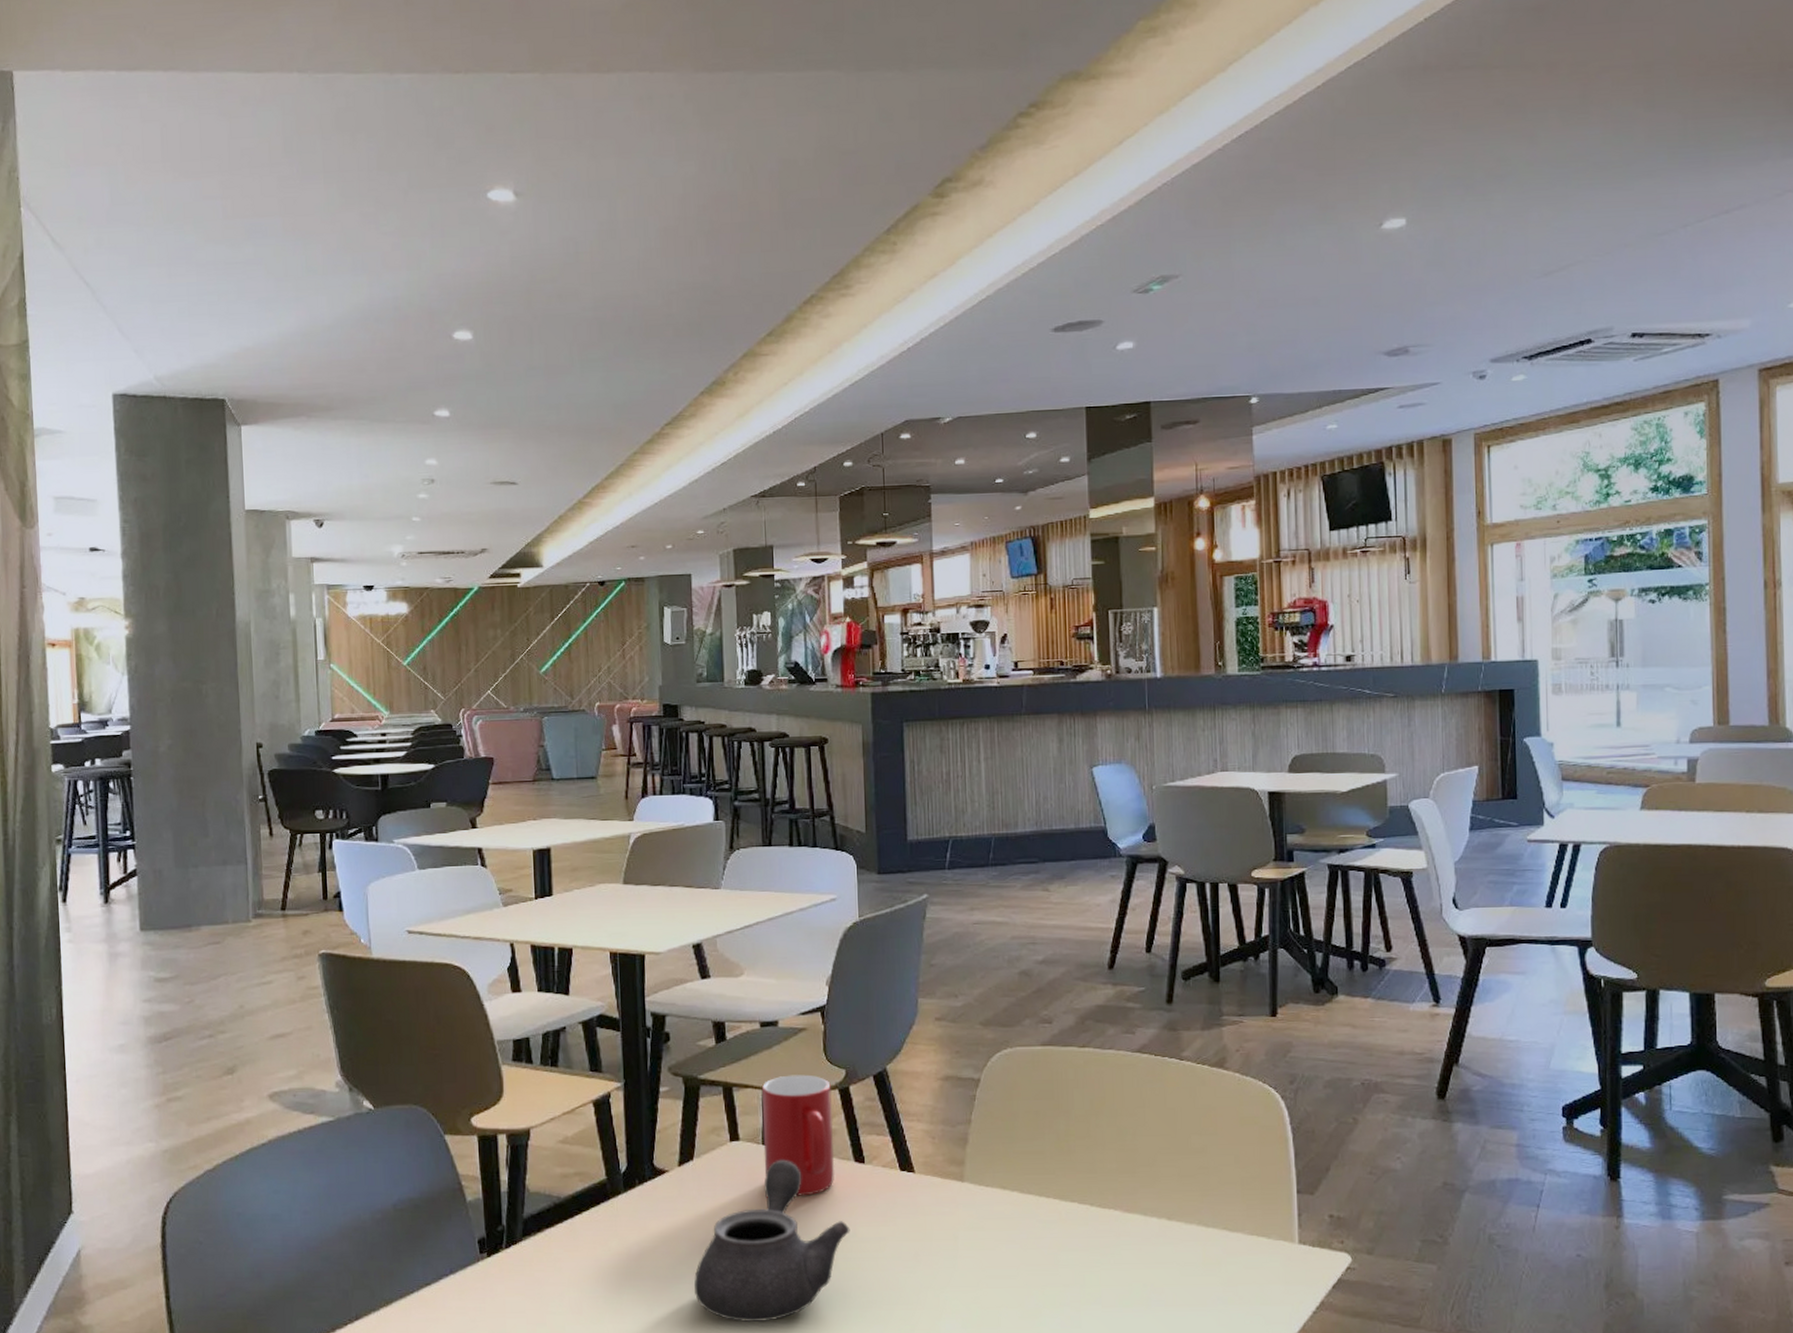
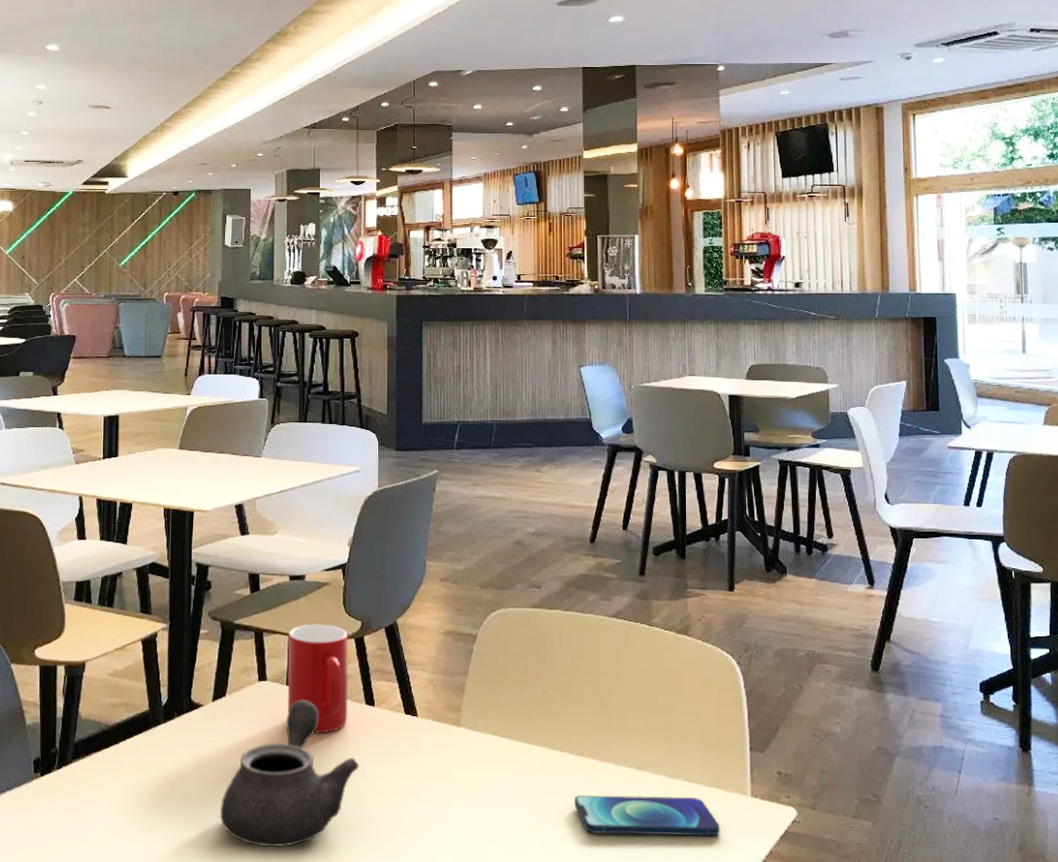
smartphone: none [1097,1247,1264,1292] -> present [575,794,721,836]

